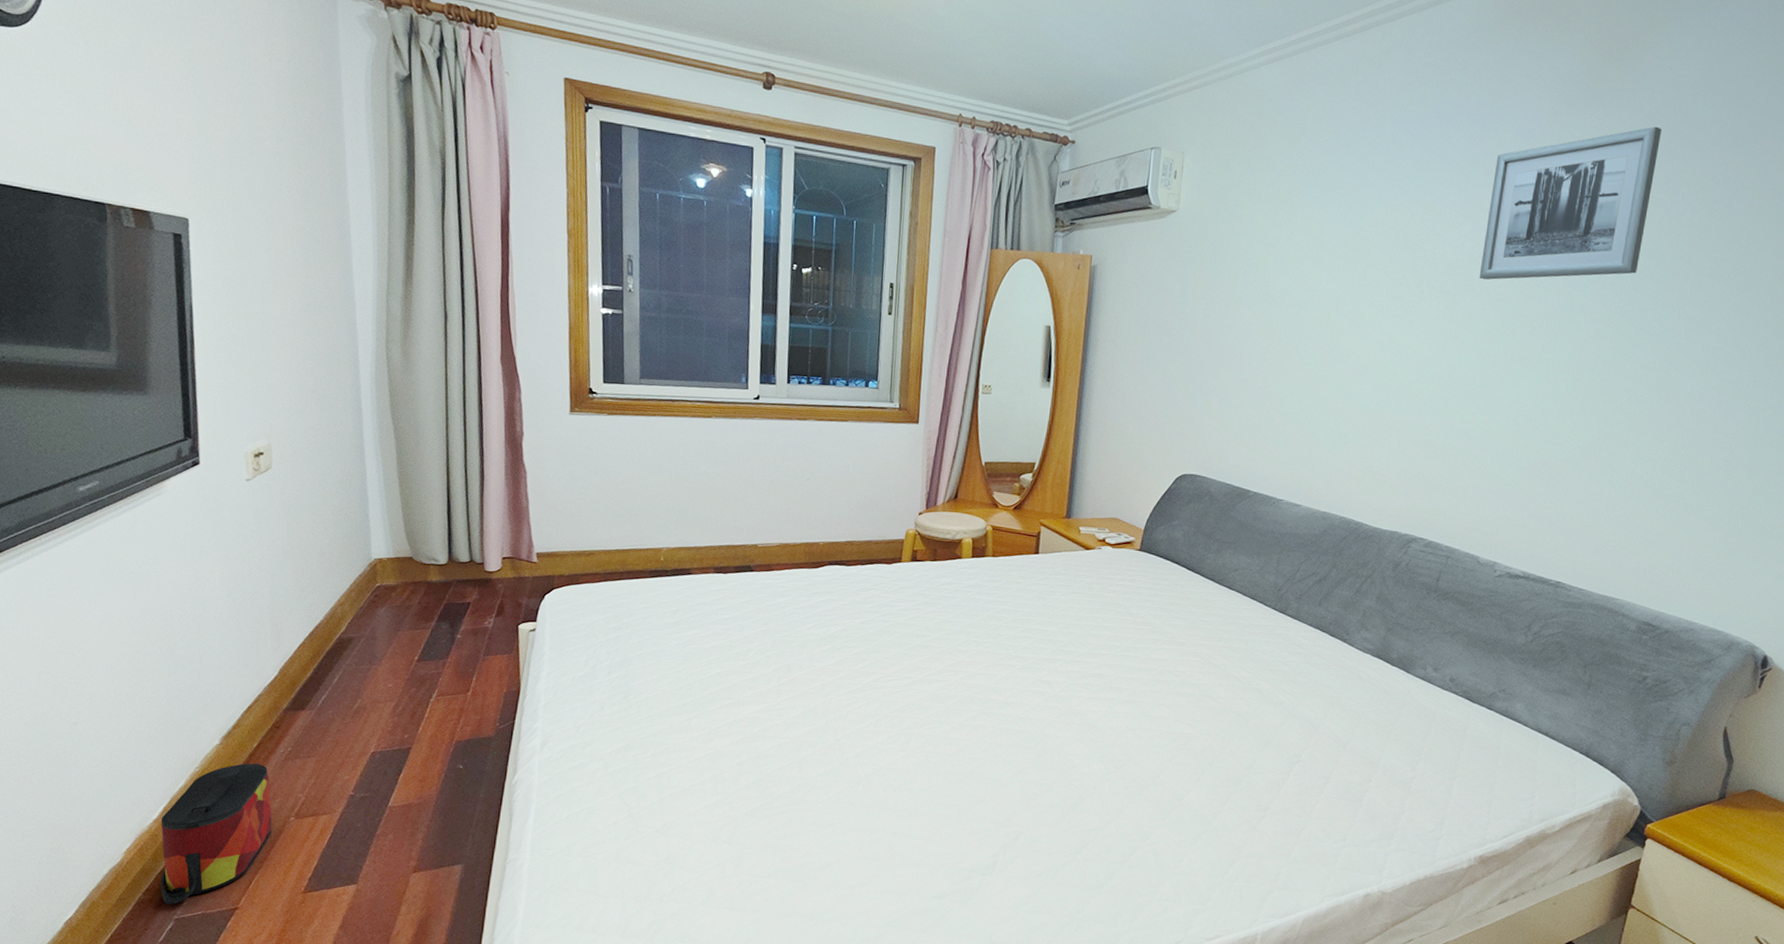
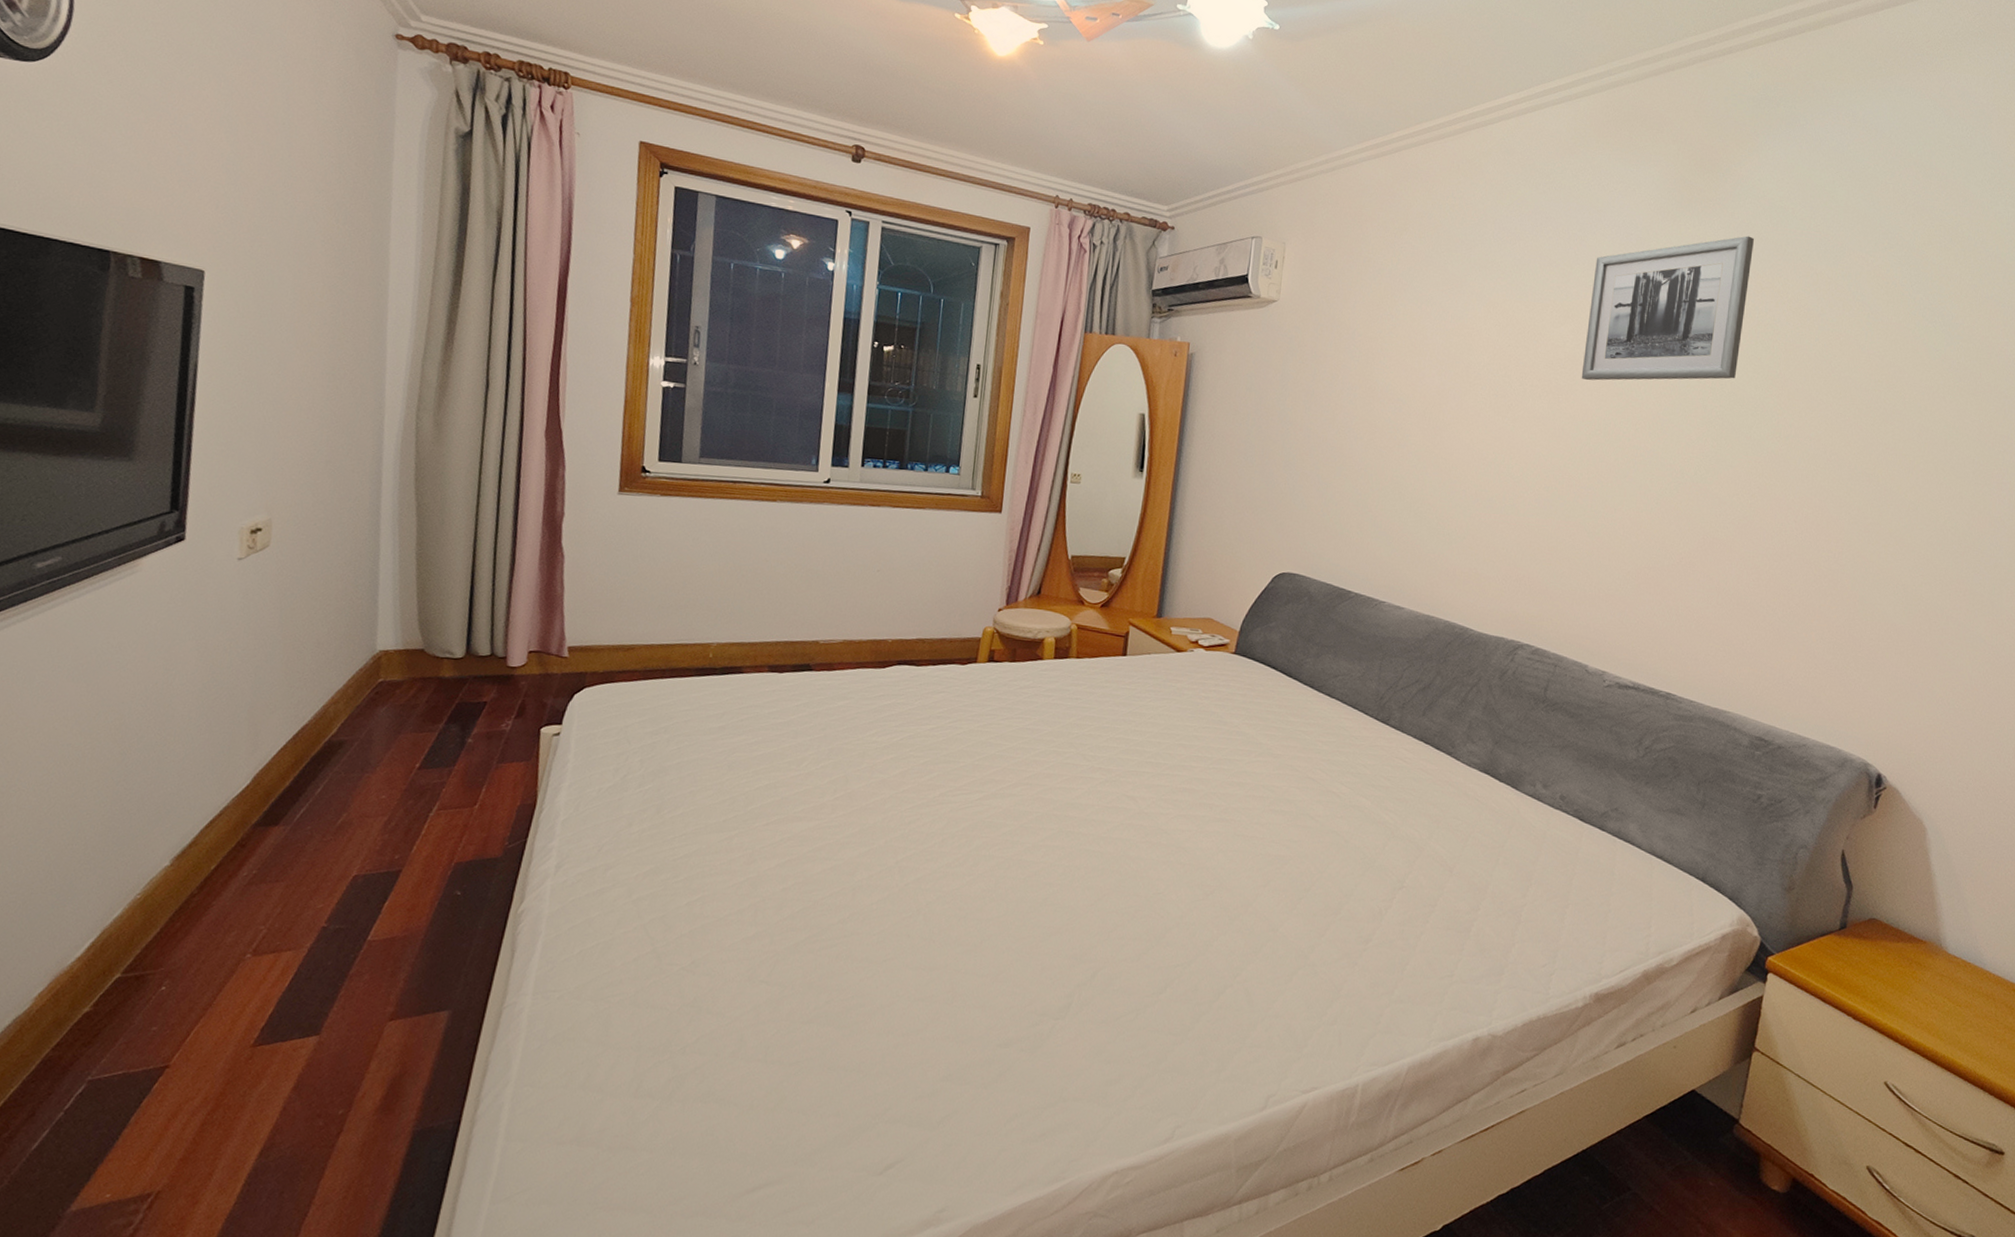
bag: present [160,763,272,905] -> none [74,888,226,1064]

